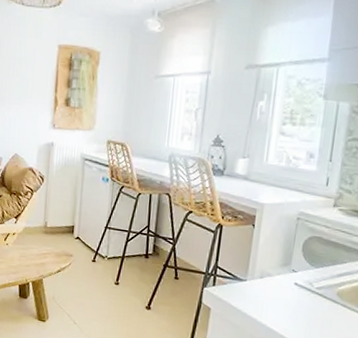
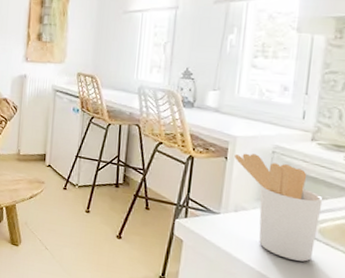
utensil holder: none [262,220,342,324] -> present [235,153,323,262]

